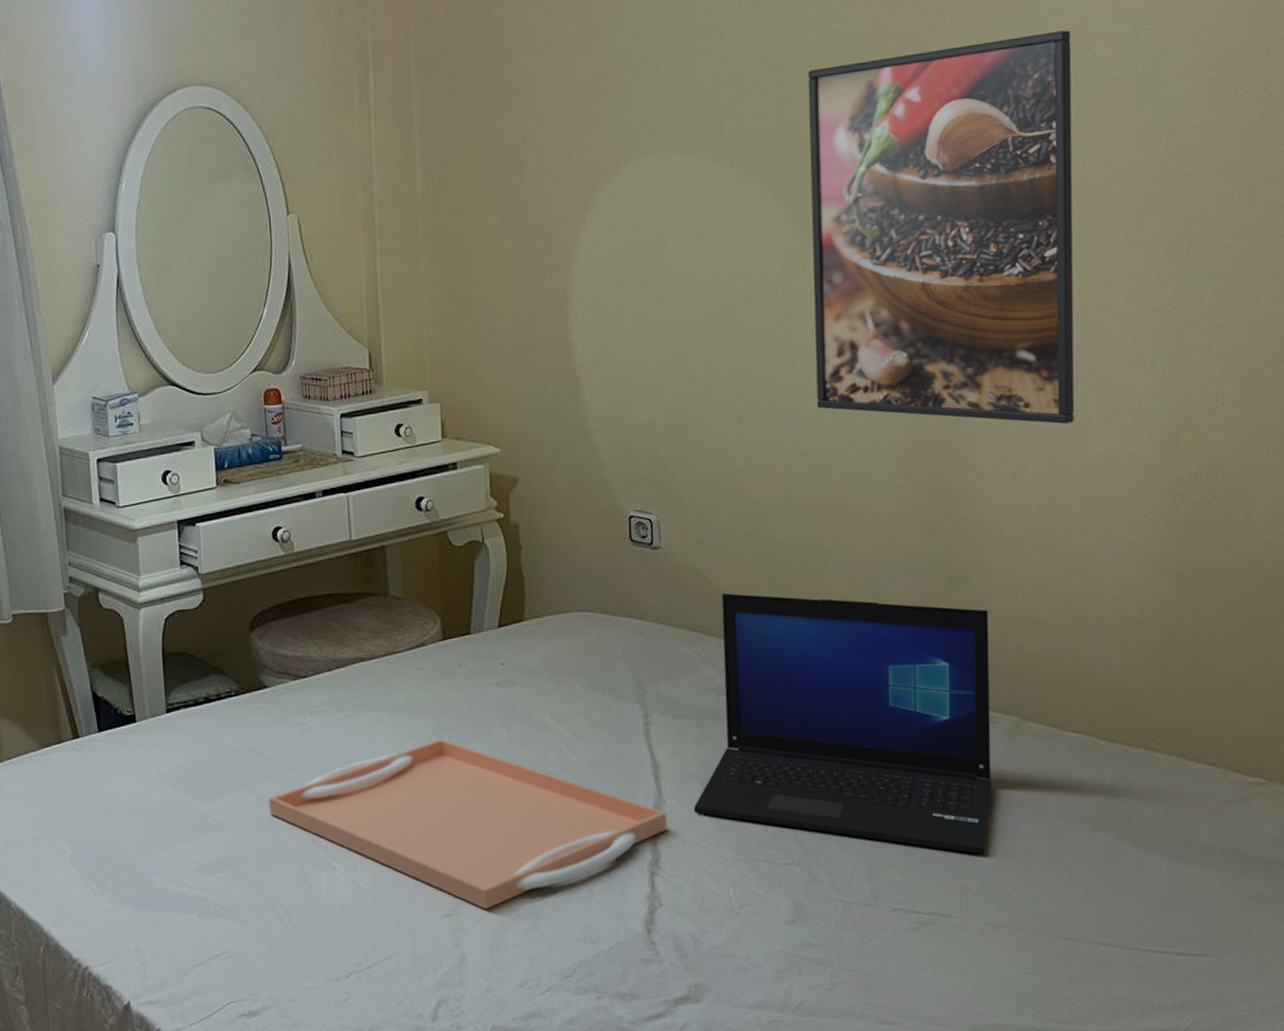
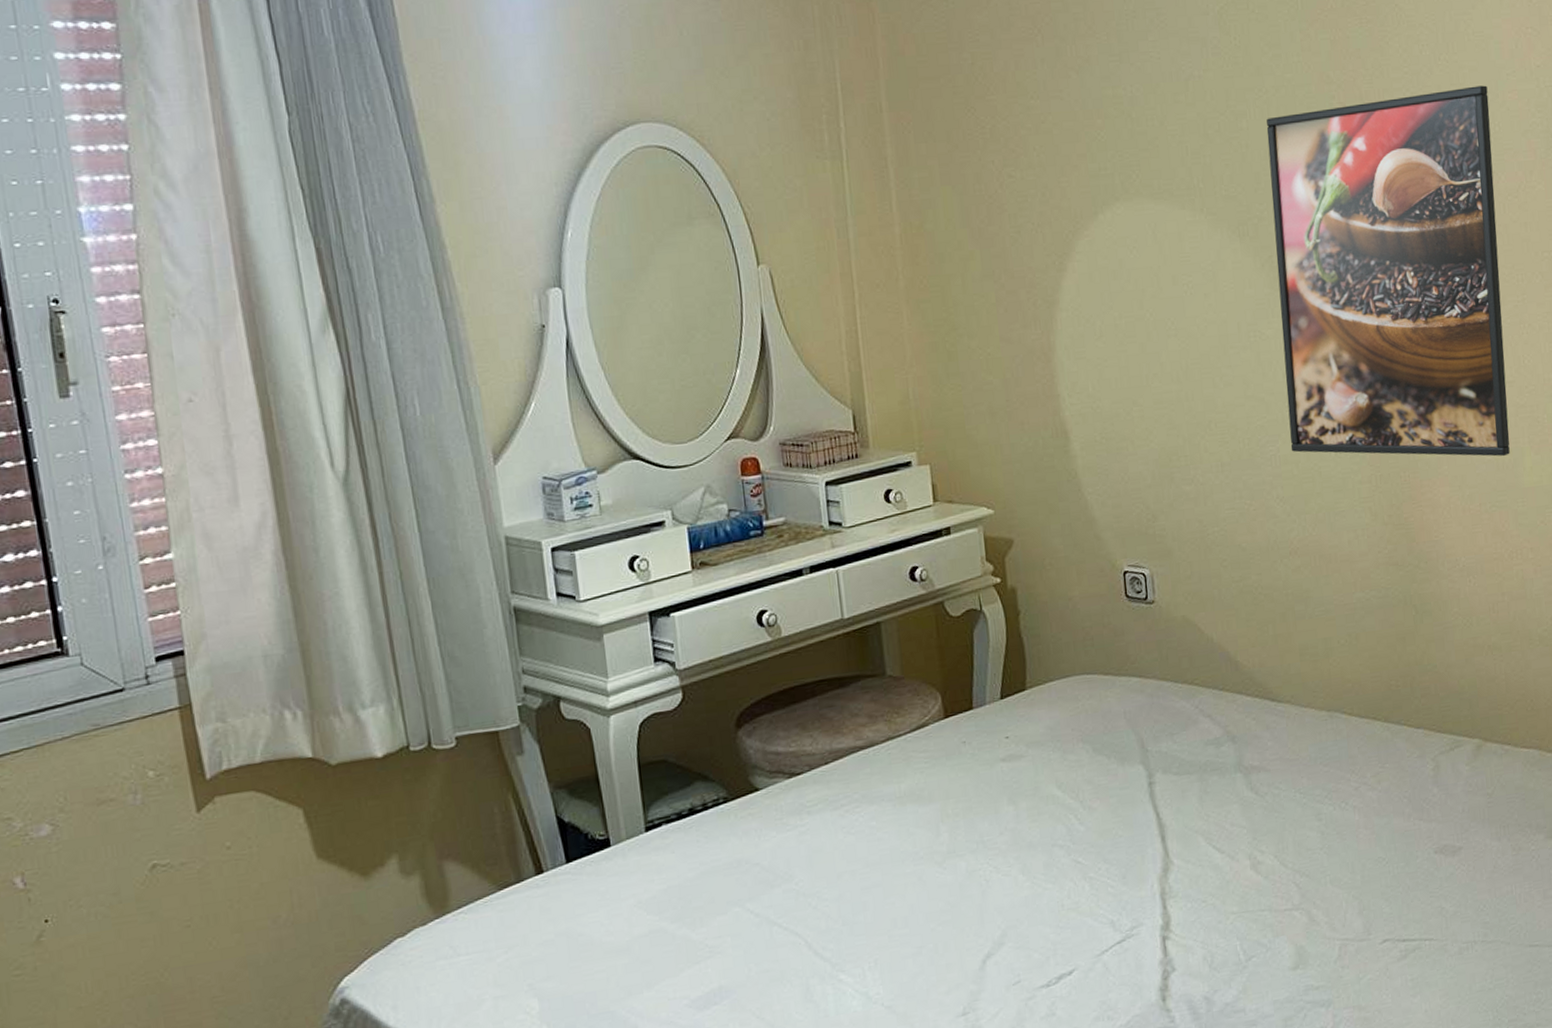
serving tray: present [268,739,667,909] -> none [765,824,1176,1001]
laptop: present [693,593,992,855] -> none [1199,638,1461,876]

